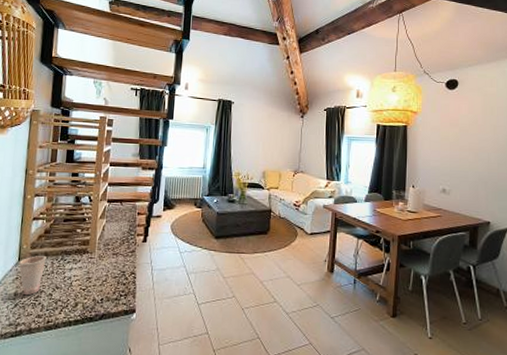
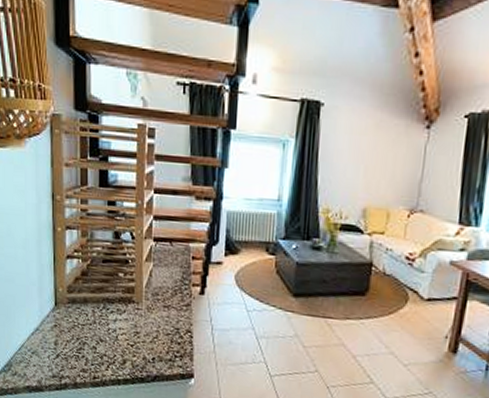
cup: present [18,255,47,296] -> none [55,301,86,347]

